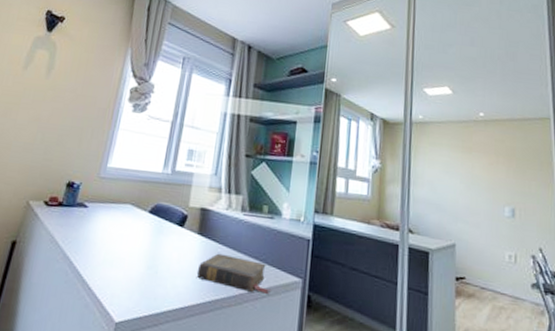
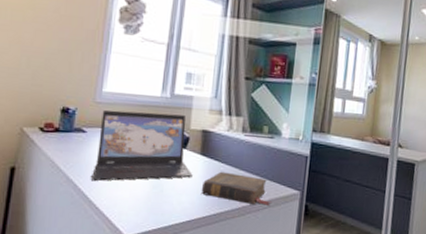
laptop: none [86,185,189,259] -> present [90,110,193,181]

